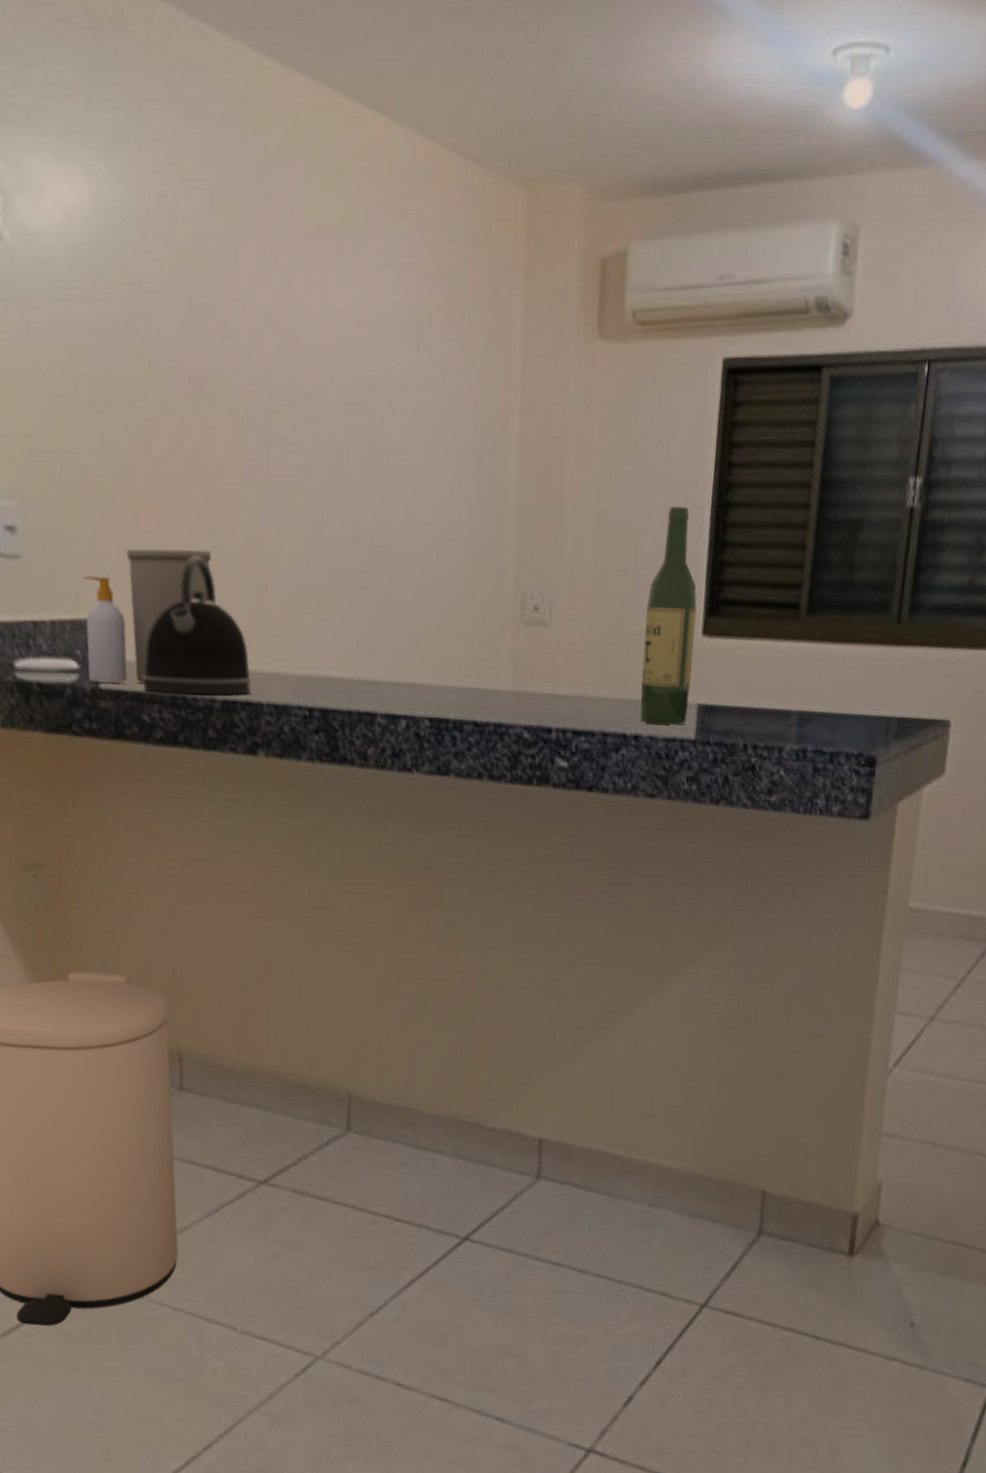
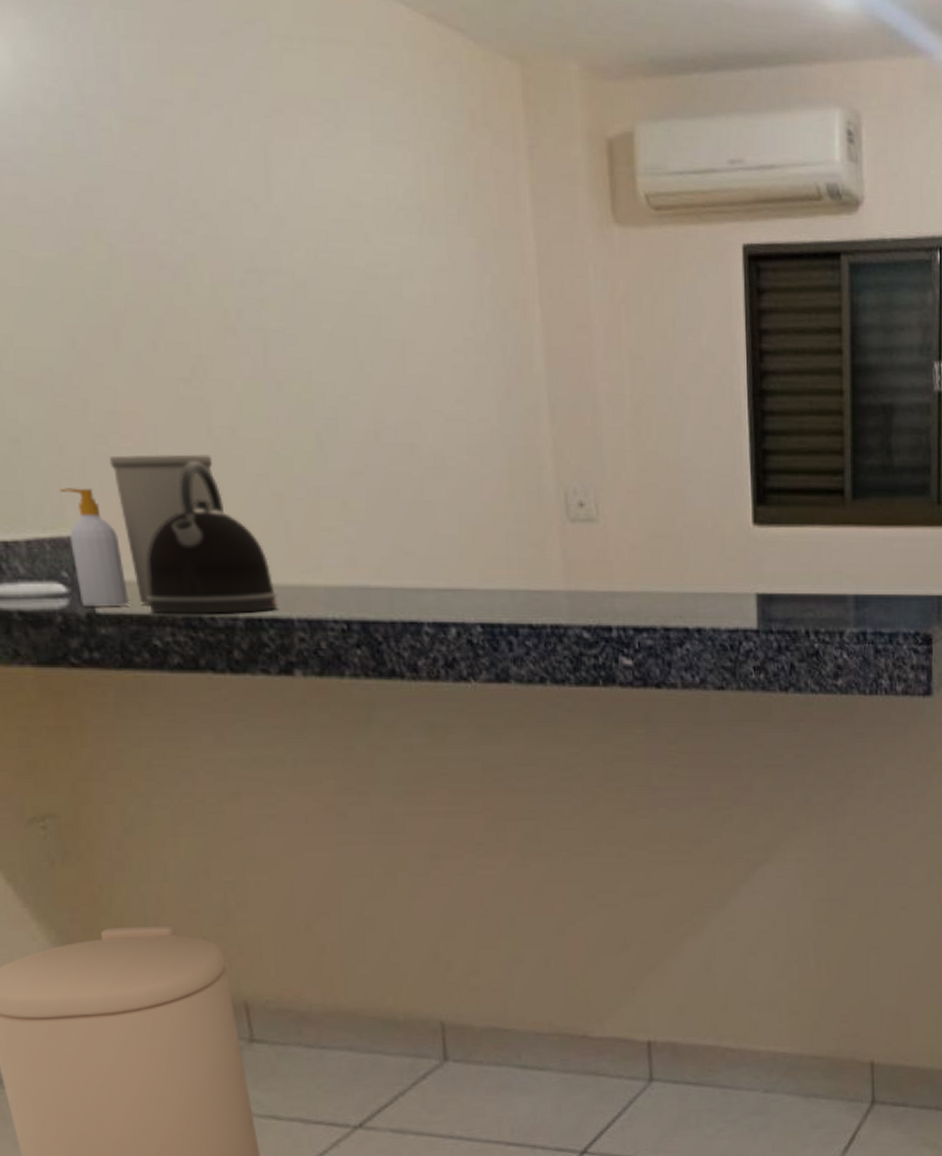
wine bottle: present [640,506,697,725] -> none [694,395,748,616]

